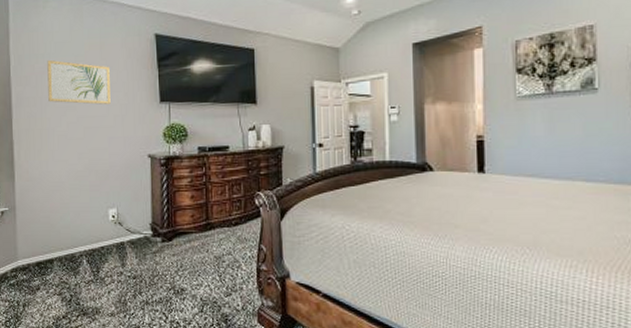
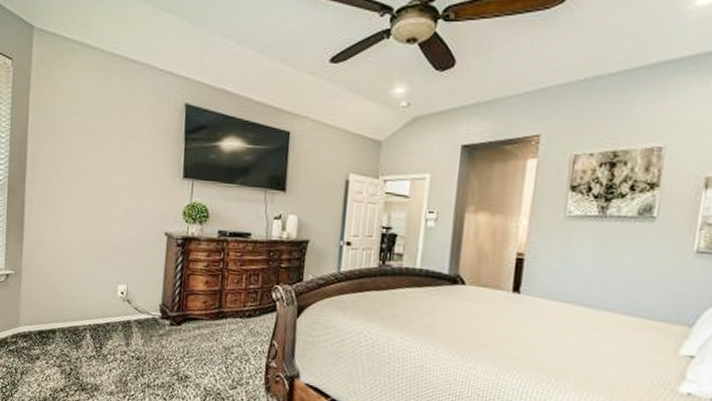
wall art: present [47,59,111,105] -> none [65,119,133,174]

